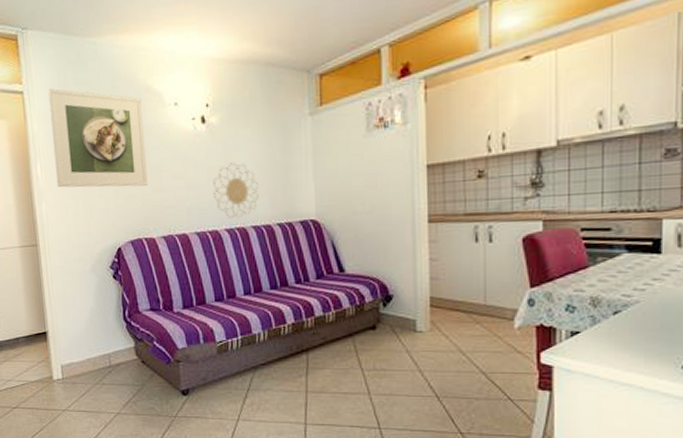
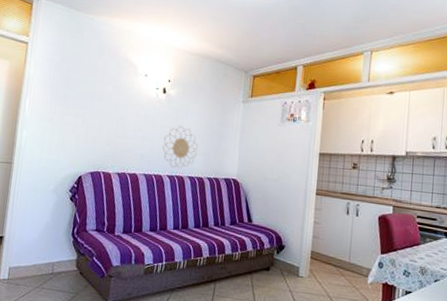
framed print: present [48,88,149,188] -> none [39,44,120,131]

